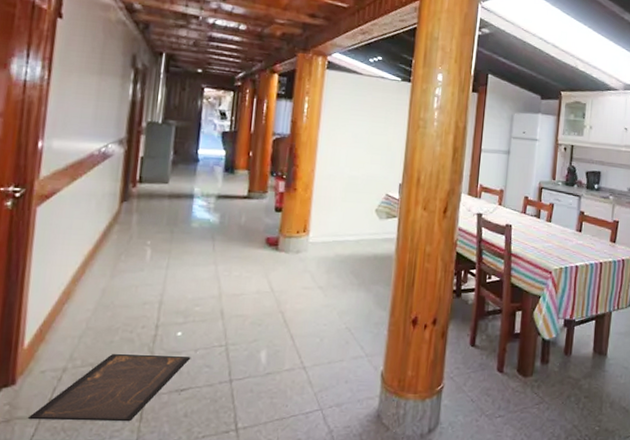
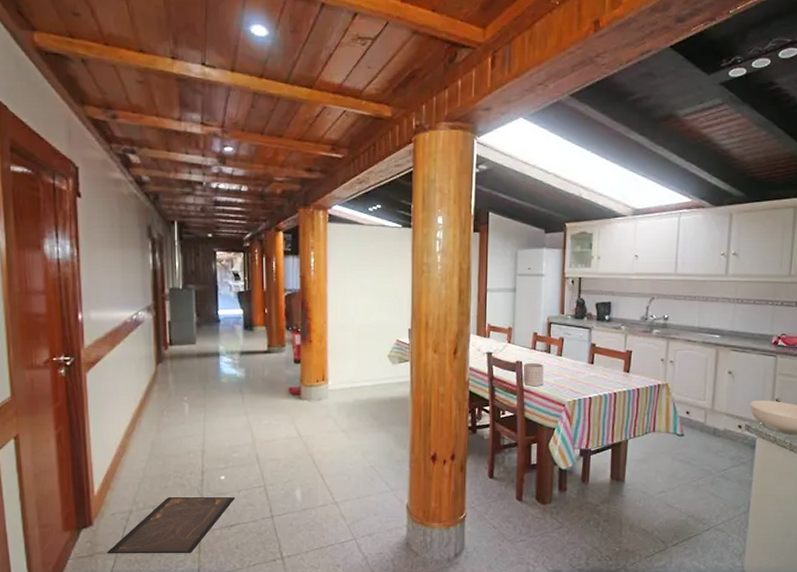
mug: none [512,226,533,252] -> present [523,362,544,387]

